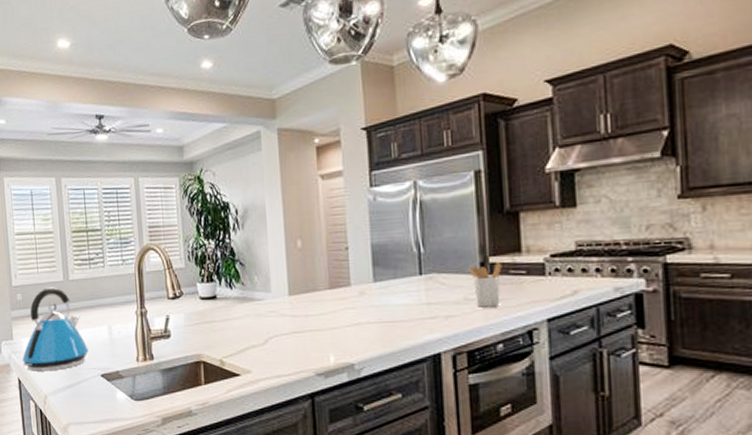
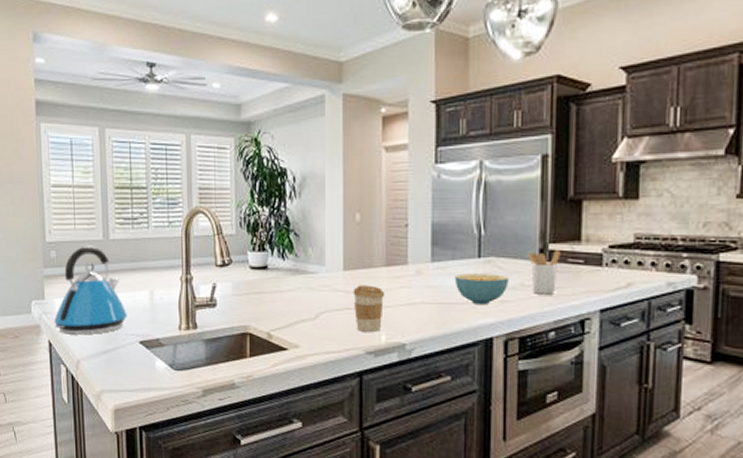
coffee cup: none [299,308,331,354] -> present [353,285,385,332]
cereal bowl: none [397,290,452,321] -> present [454,273,509,304]

